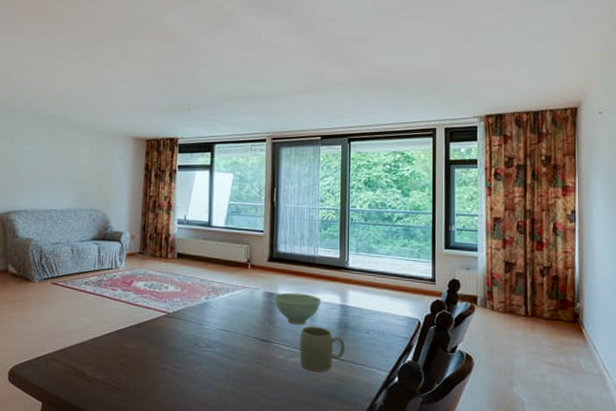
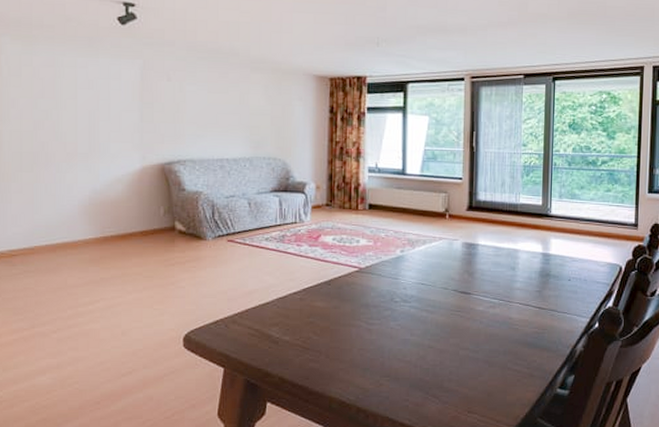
bowl: present [273,292,322,325] -> none [473,242,523,275]
mug: present [299,326,345,372] -> none [500,276,546,322]

